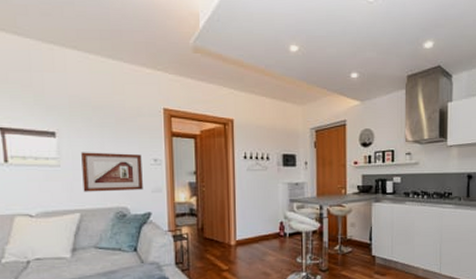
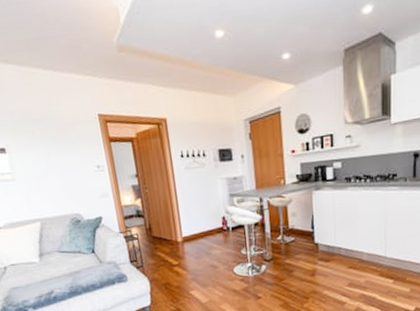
picture frame: present [81,152,143,192] -> none [31,162,91,202]

